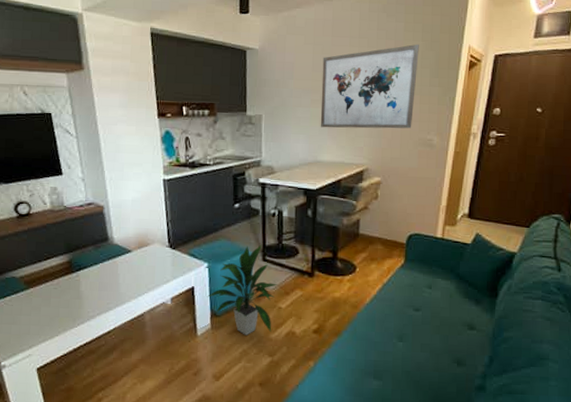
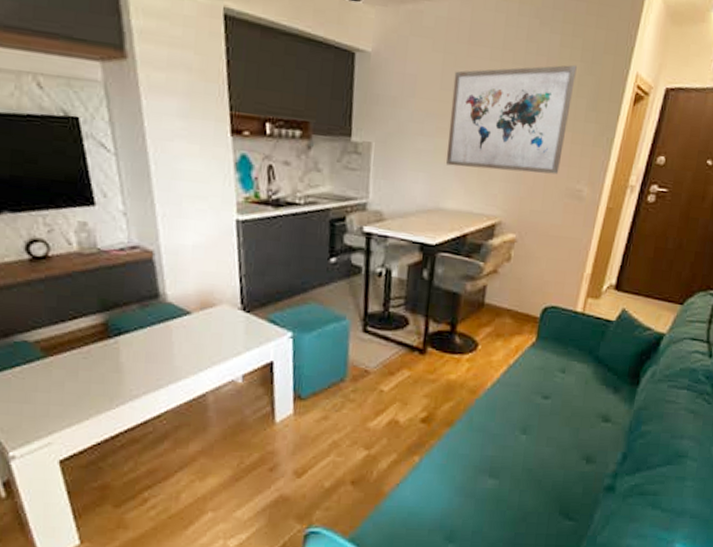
indoor plant: present [207,244,277,335] -> none [290,311,380,424]

